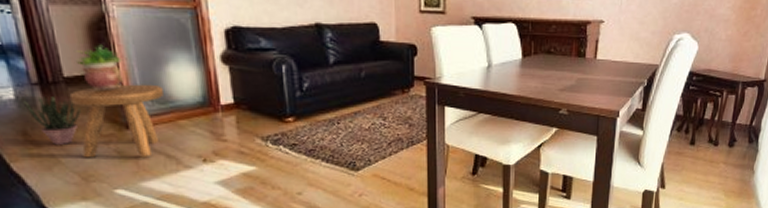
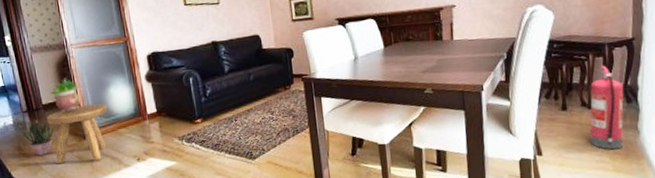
fire extinguisher: none [710,103,749,188] -> present [589,65,624,150]

